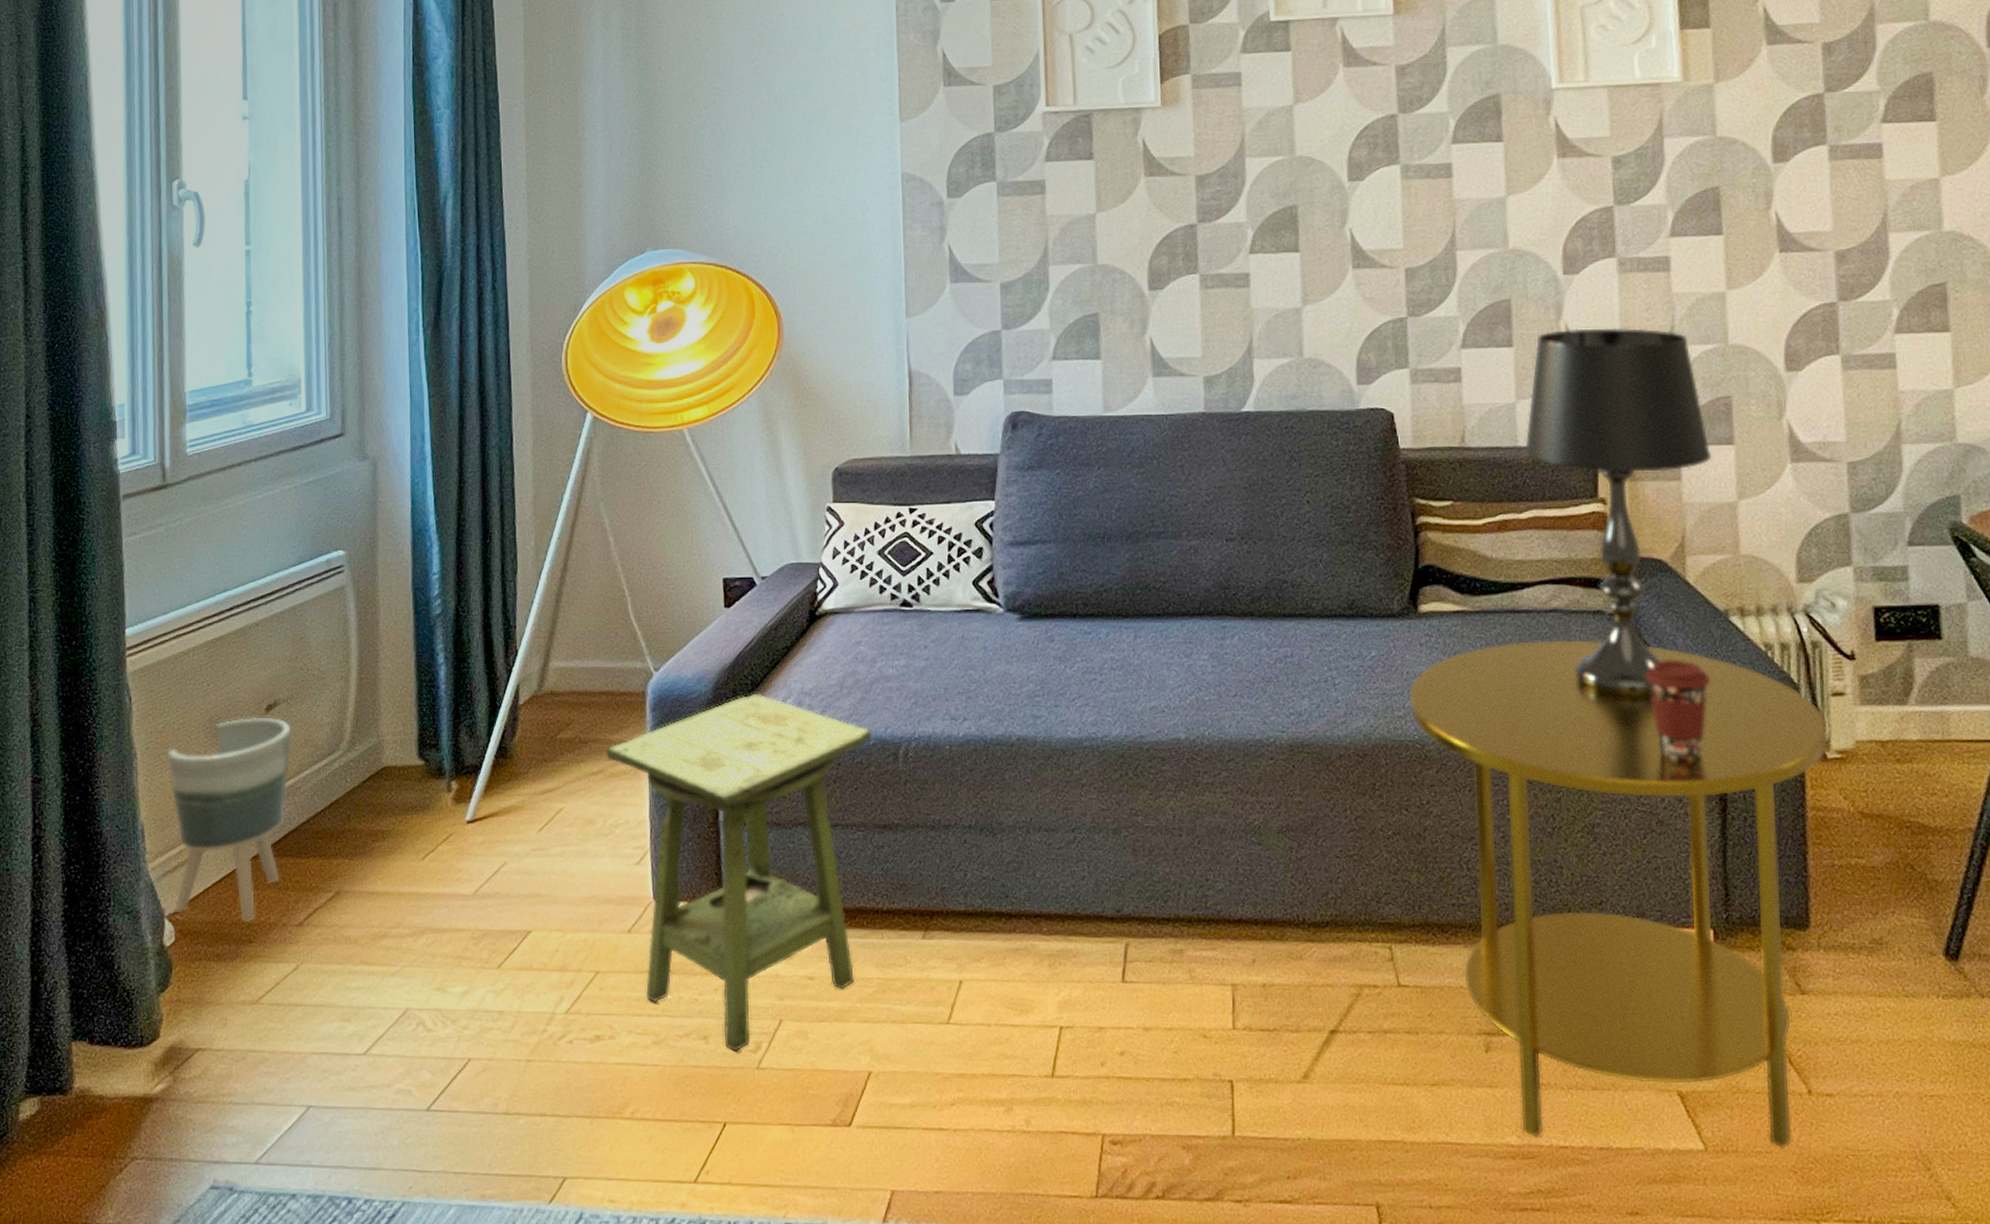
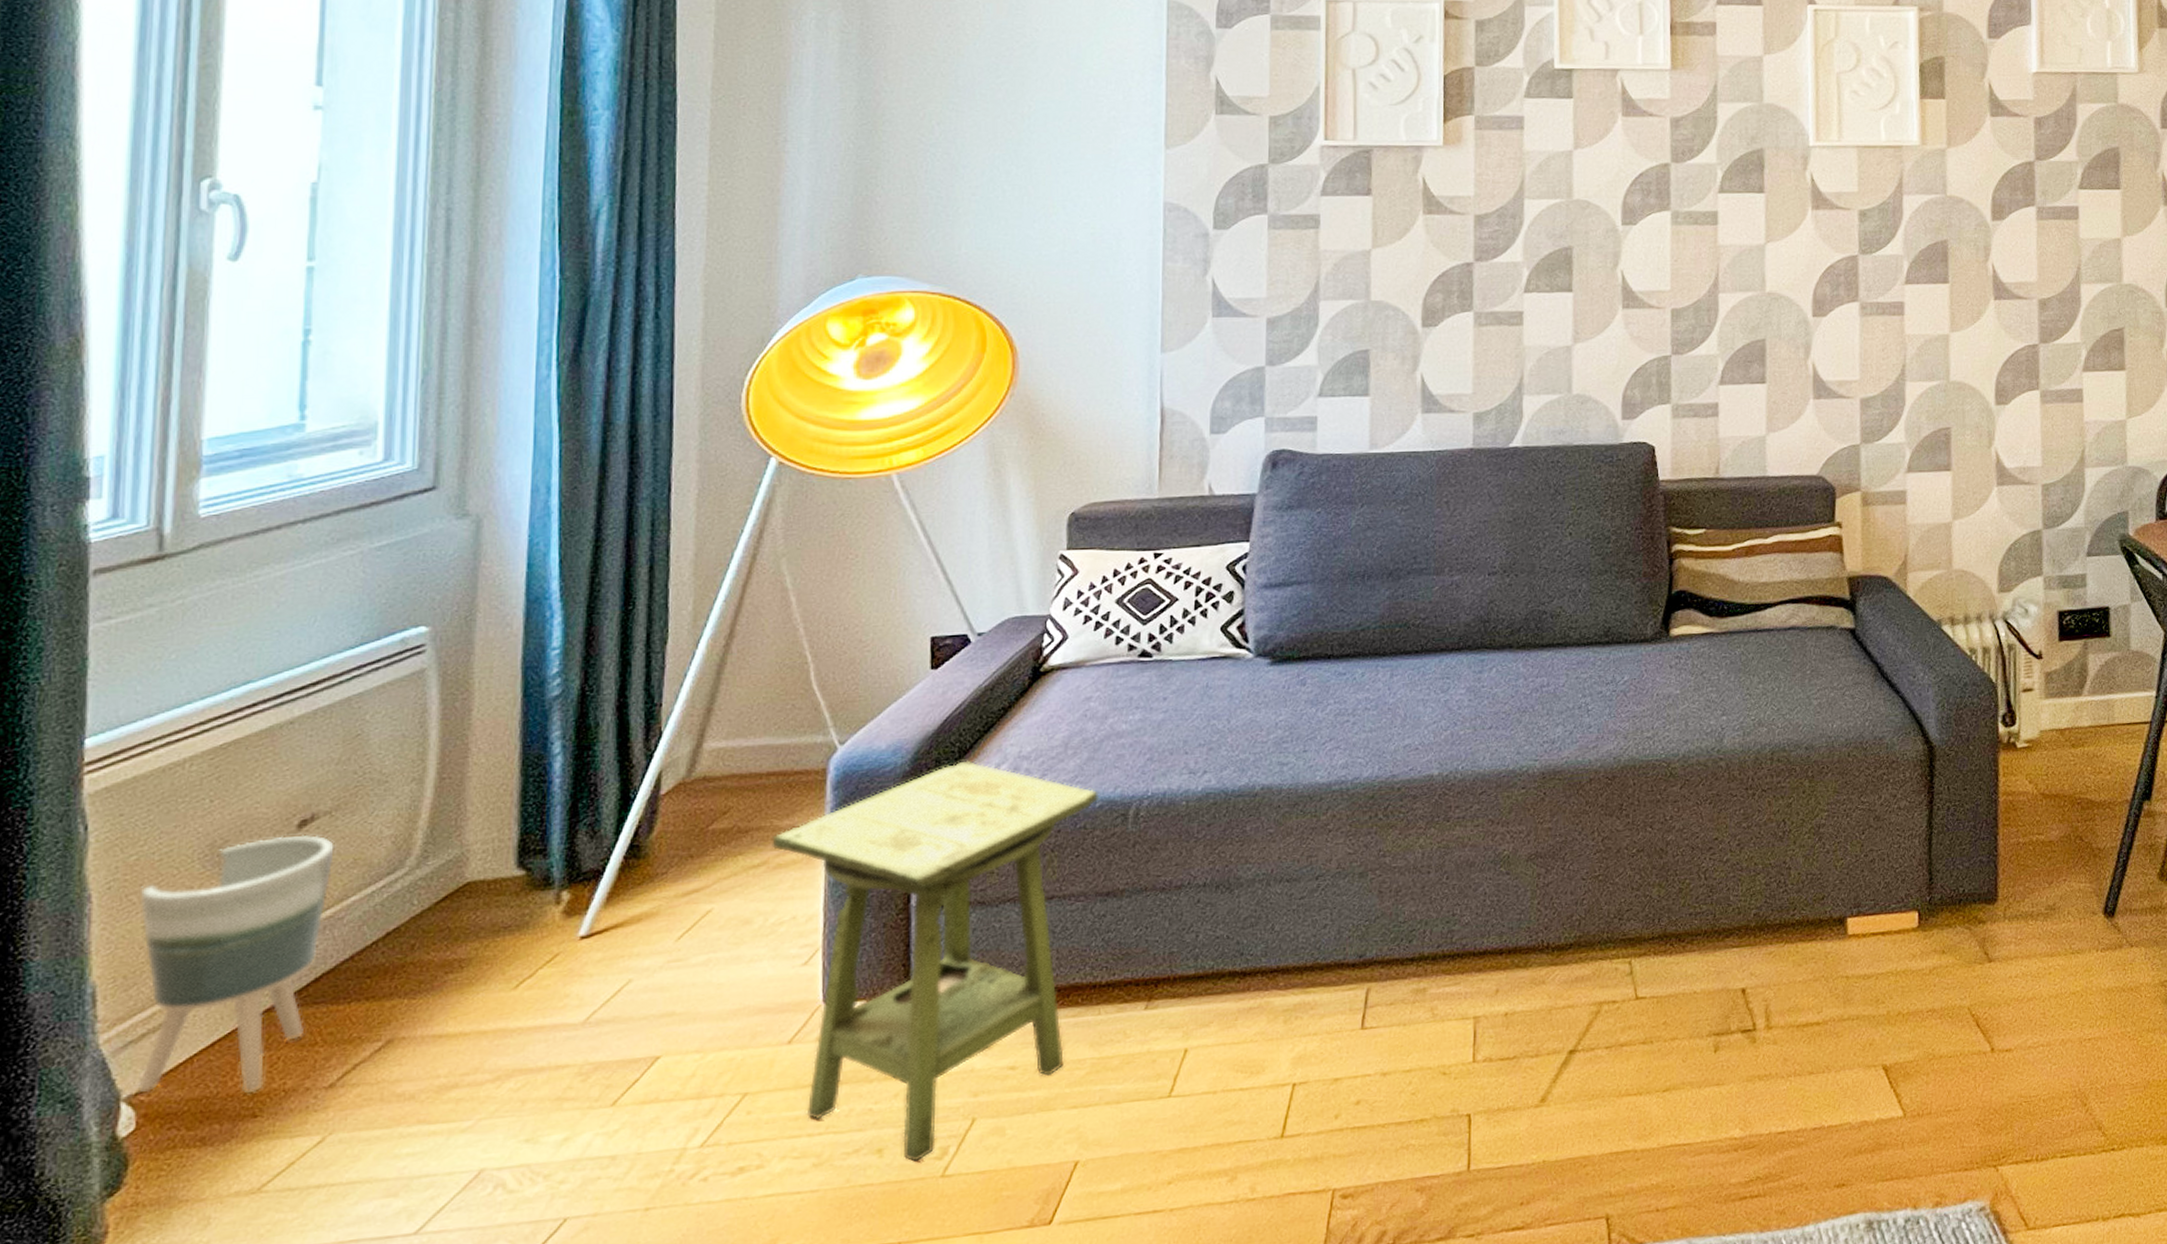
side table: present [1408,640,1829,1148] -> none [1657,653,2019,1128]
table lamp: present [1524,327,1712,697] -> none [1771,366,1933,705]
coffee cup: present [1645,660,1710,761] -> none [1869,667,1924,760]

